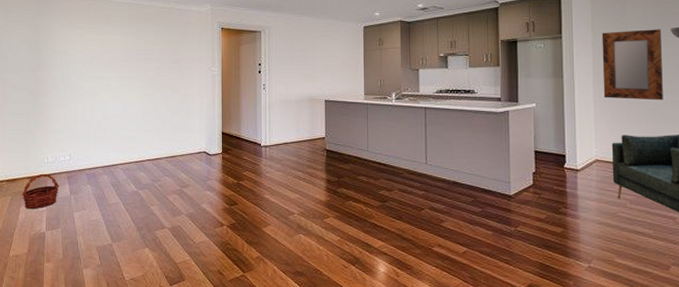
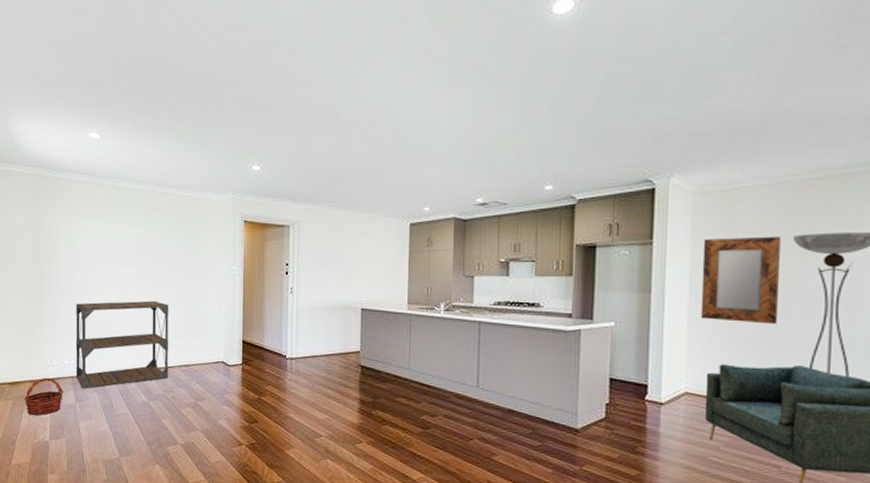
shelving unit: none [70,100,156,182] -> present [75,300,169,389]

